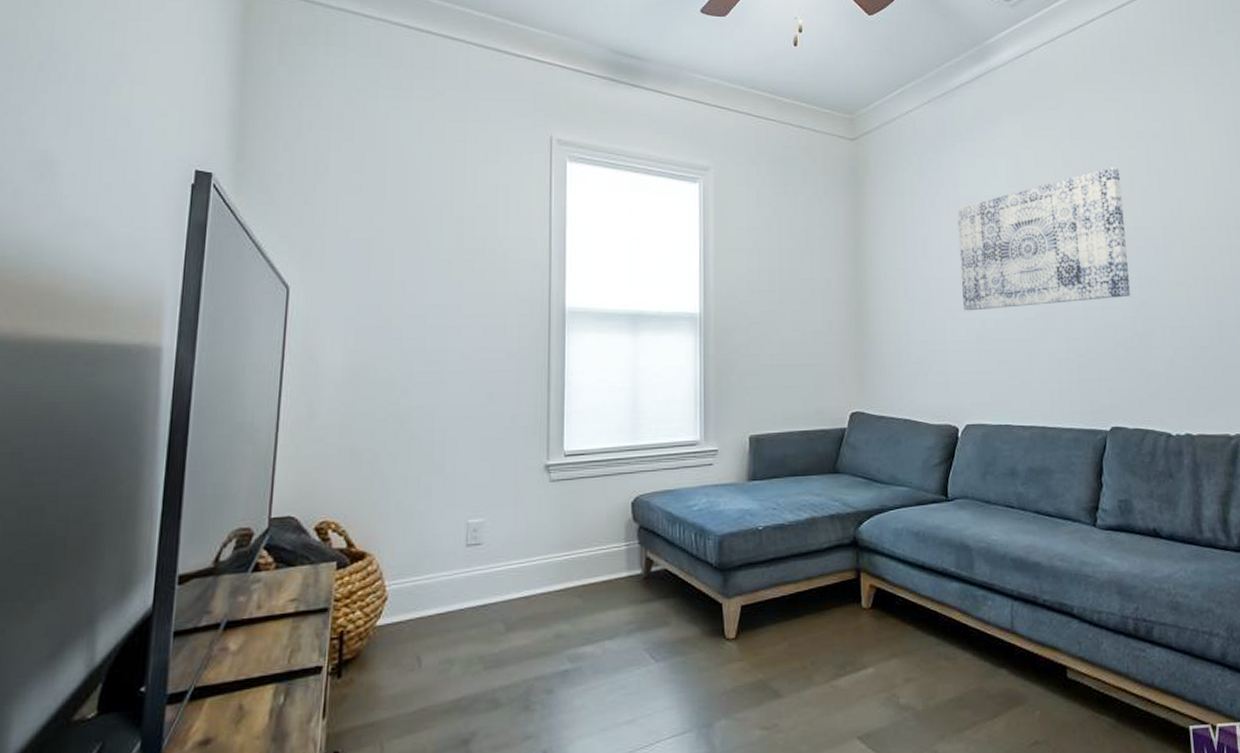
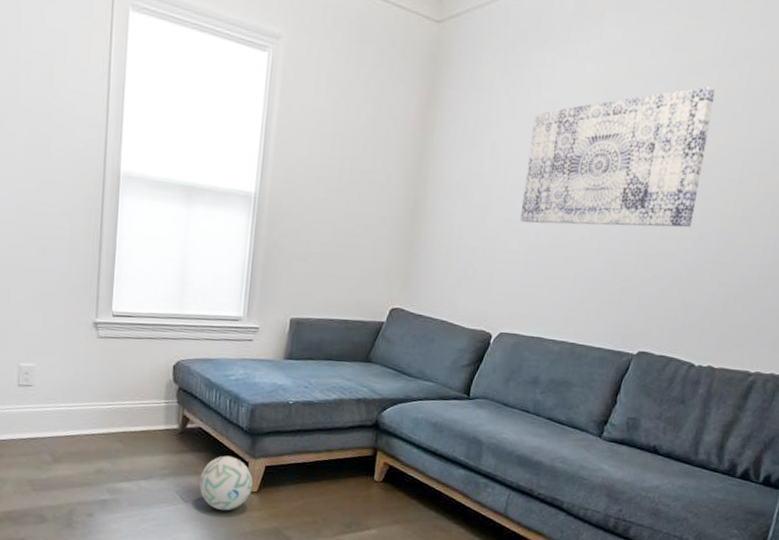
ball: none [670,598,730,667] -> present [199,455,253,511]

